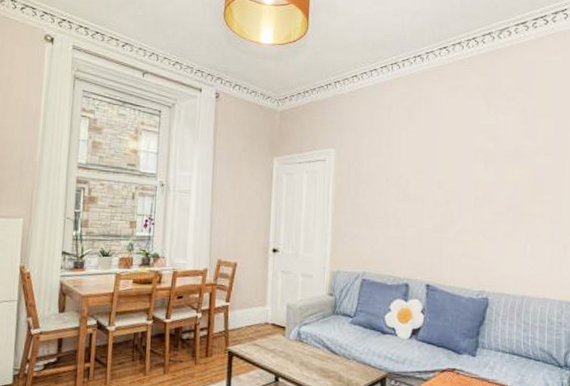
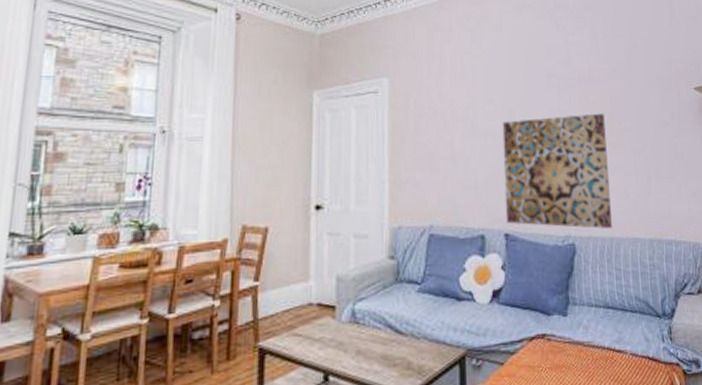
wall art: none [428,186,528,289] -> present [502,113,612,229]

